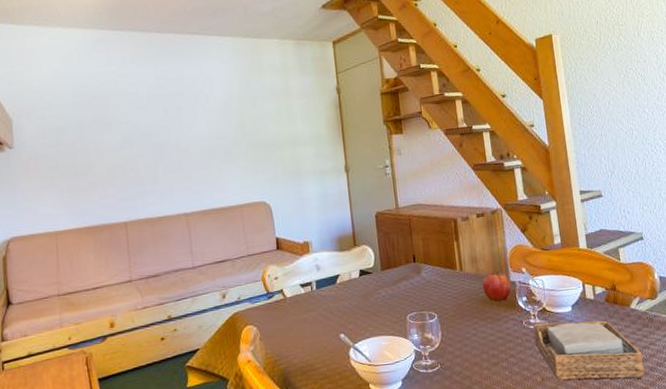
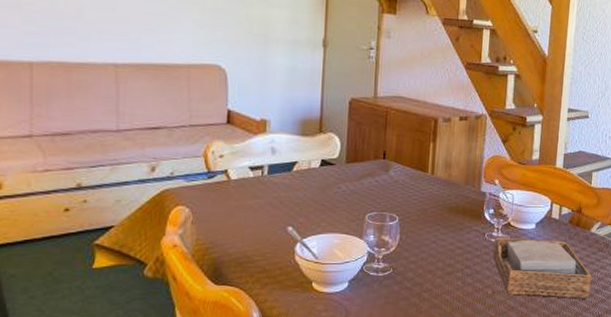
fruit: present [482,270,512,301] -> none [451,179,481,211]

